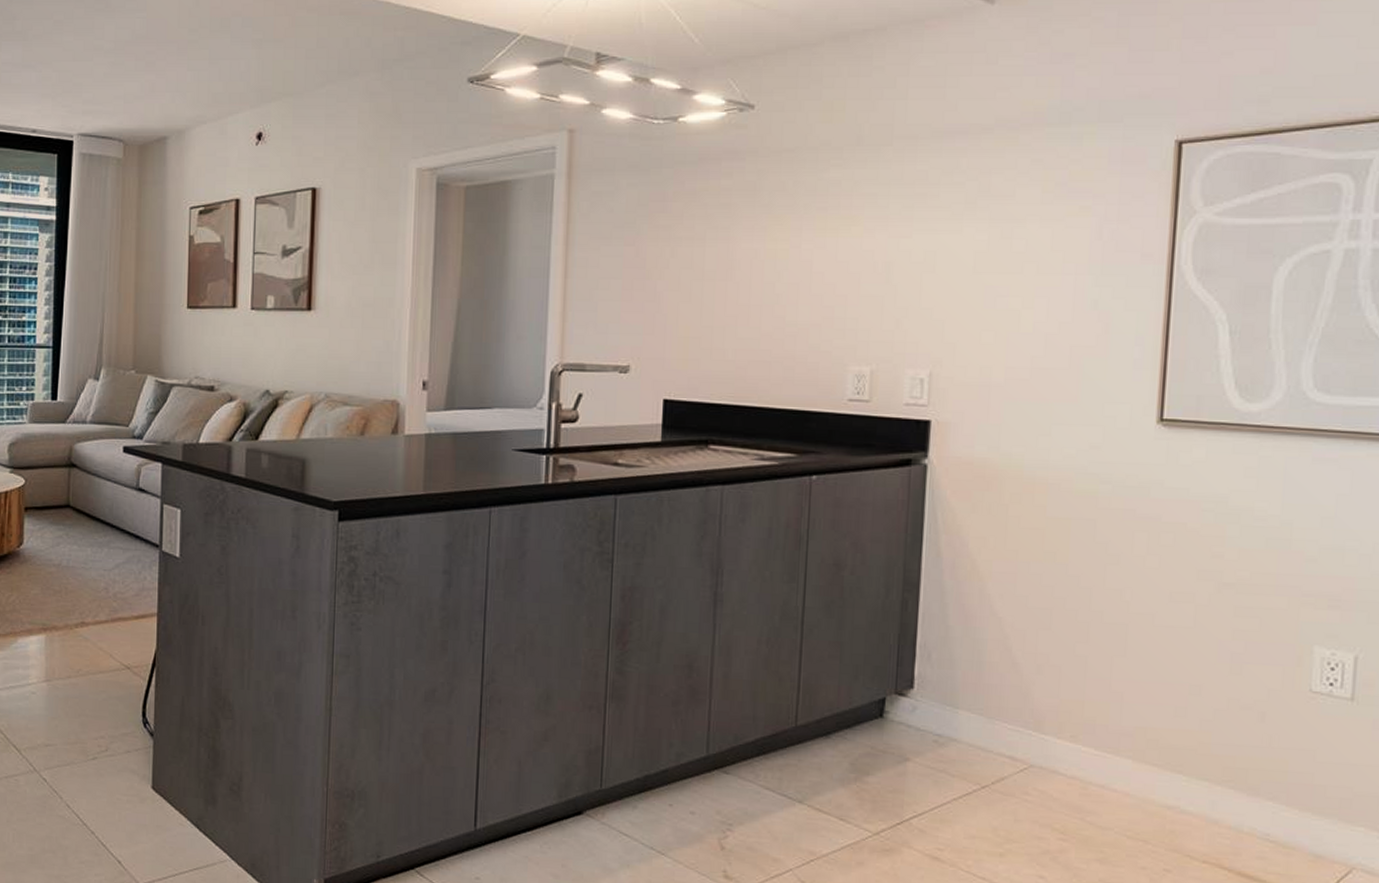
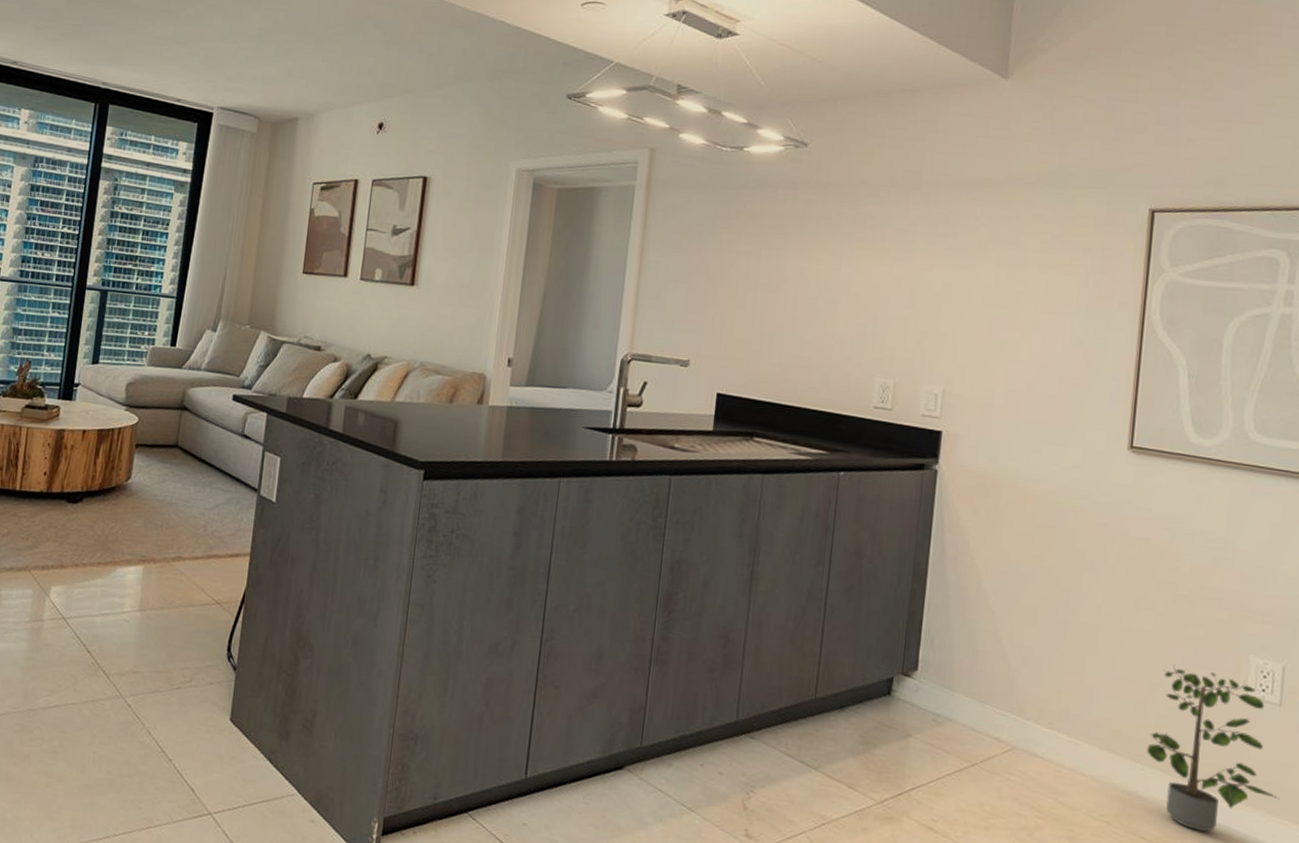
potted plant: none [1190,661,1354,845] -> present [1147,664,1280,832]

